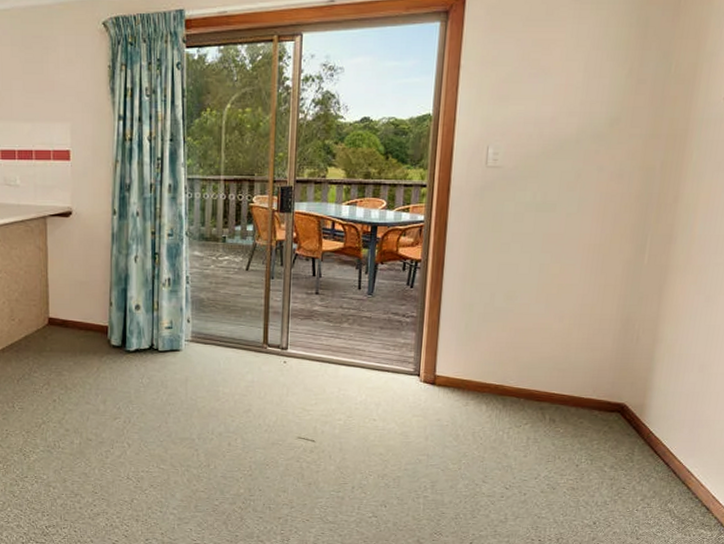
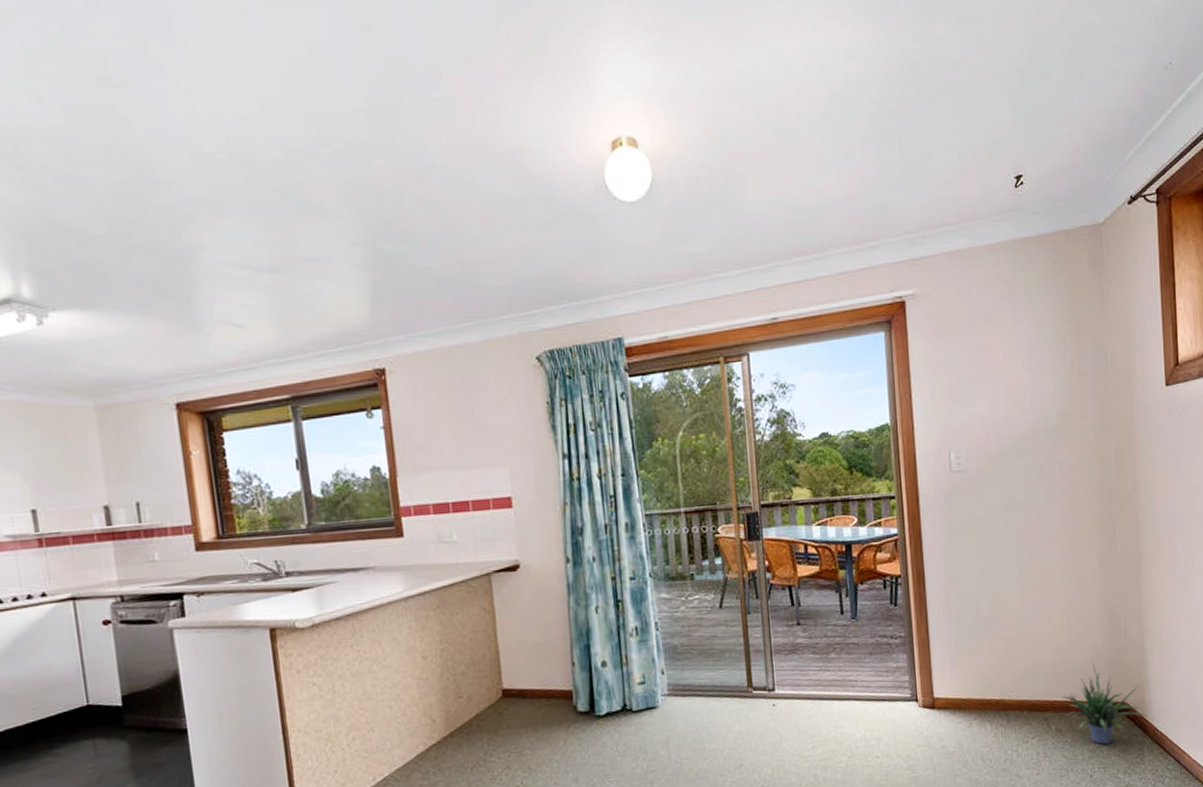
potted plant: none [561,361,645,439] -> present [1062,660,1147,745]

